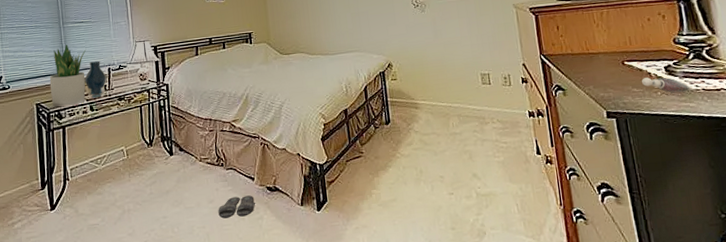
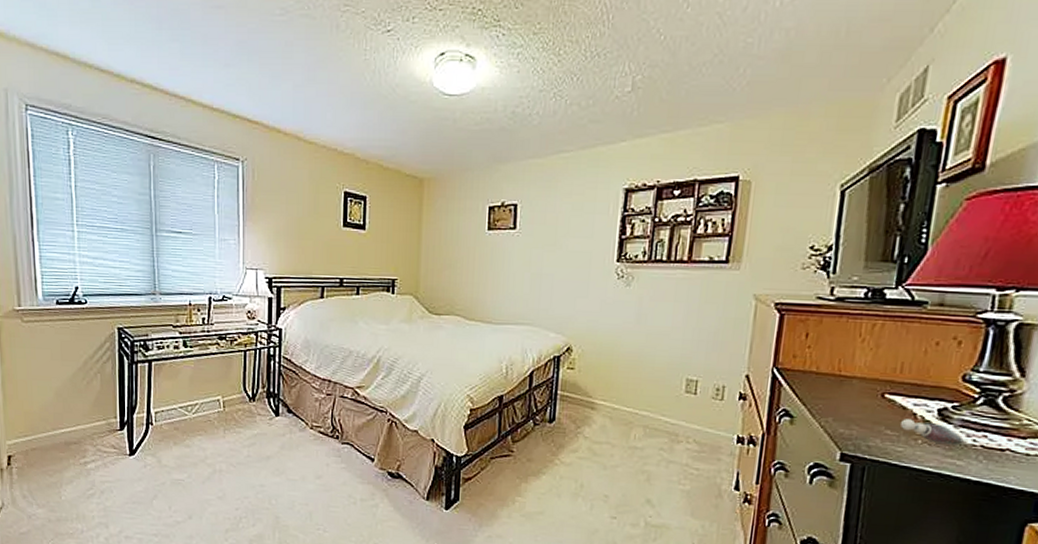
planter: present [49,45,87,108] -> none [135,259,183,338]
vase: present [84,61,107,98] -> none [179,285,206,332]
slippers: present [218,195,256,219] -> none [326,476,372,501]

